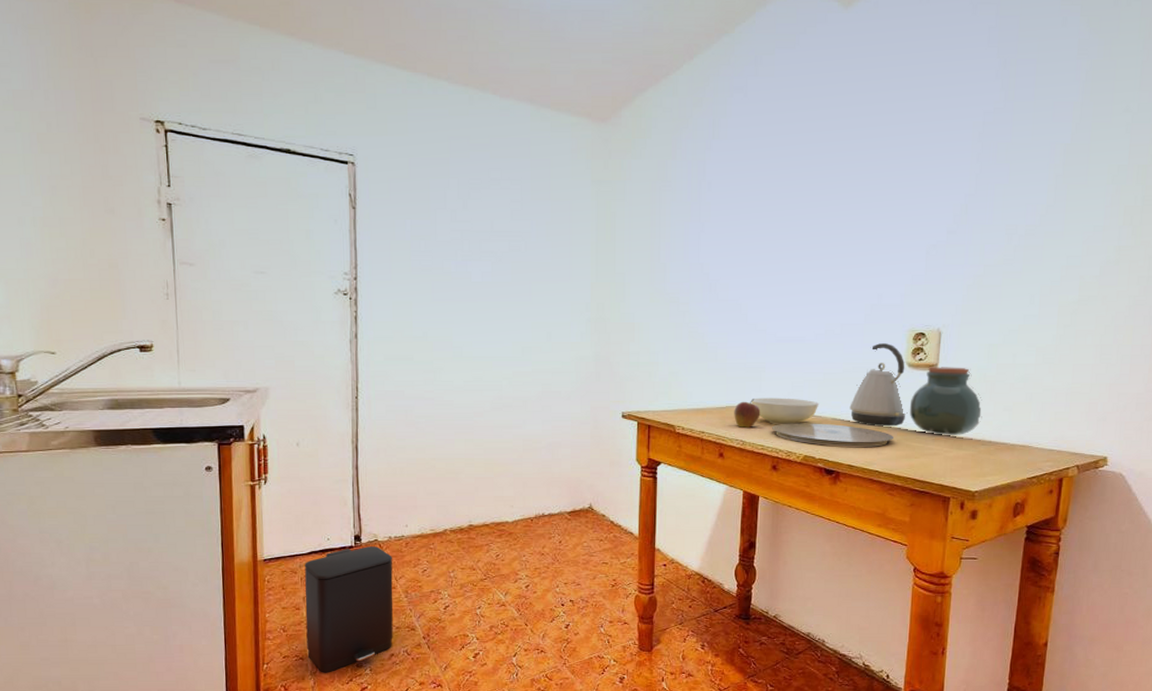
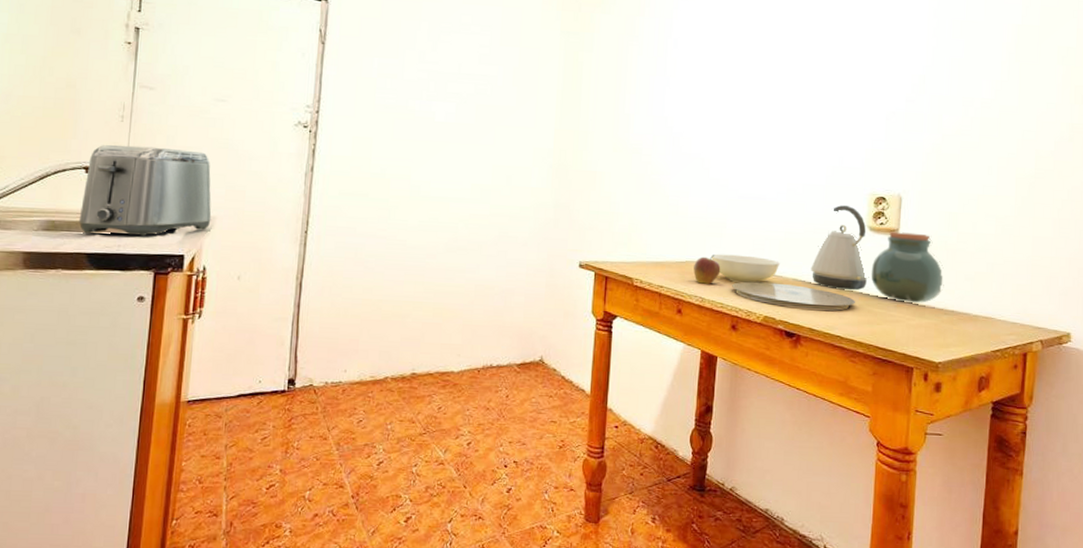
toaster: none [140,322,265,410] -> present [78,144,212,236]
pedal bin: present [305,546,394,673] -> none [223,391,327,533]

